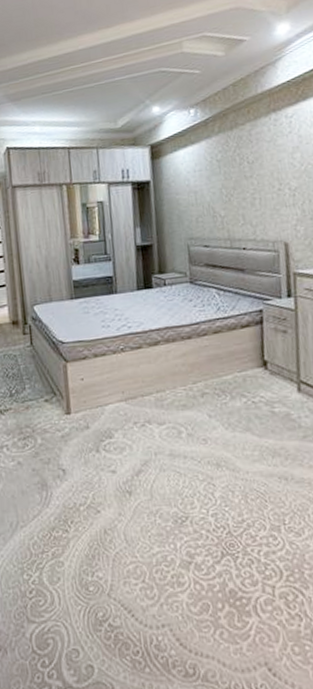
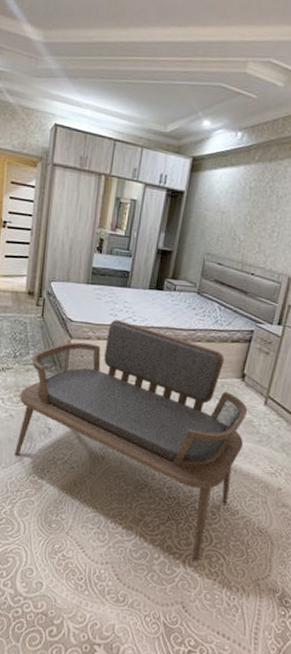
bench: none [24,330,288,602] -> present [15,319,248,560]

